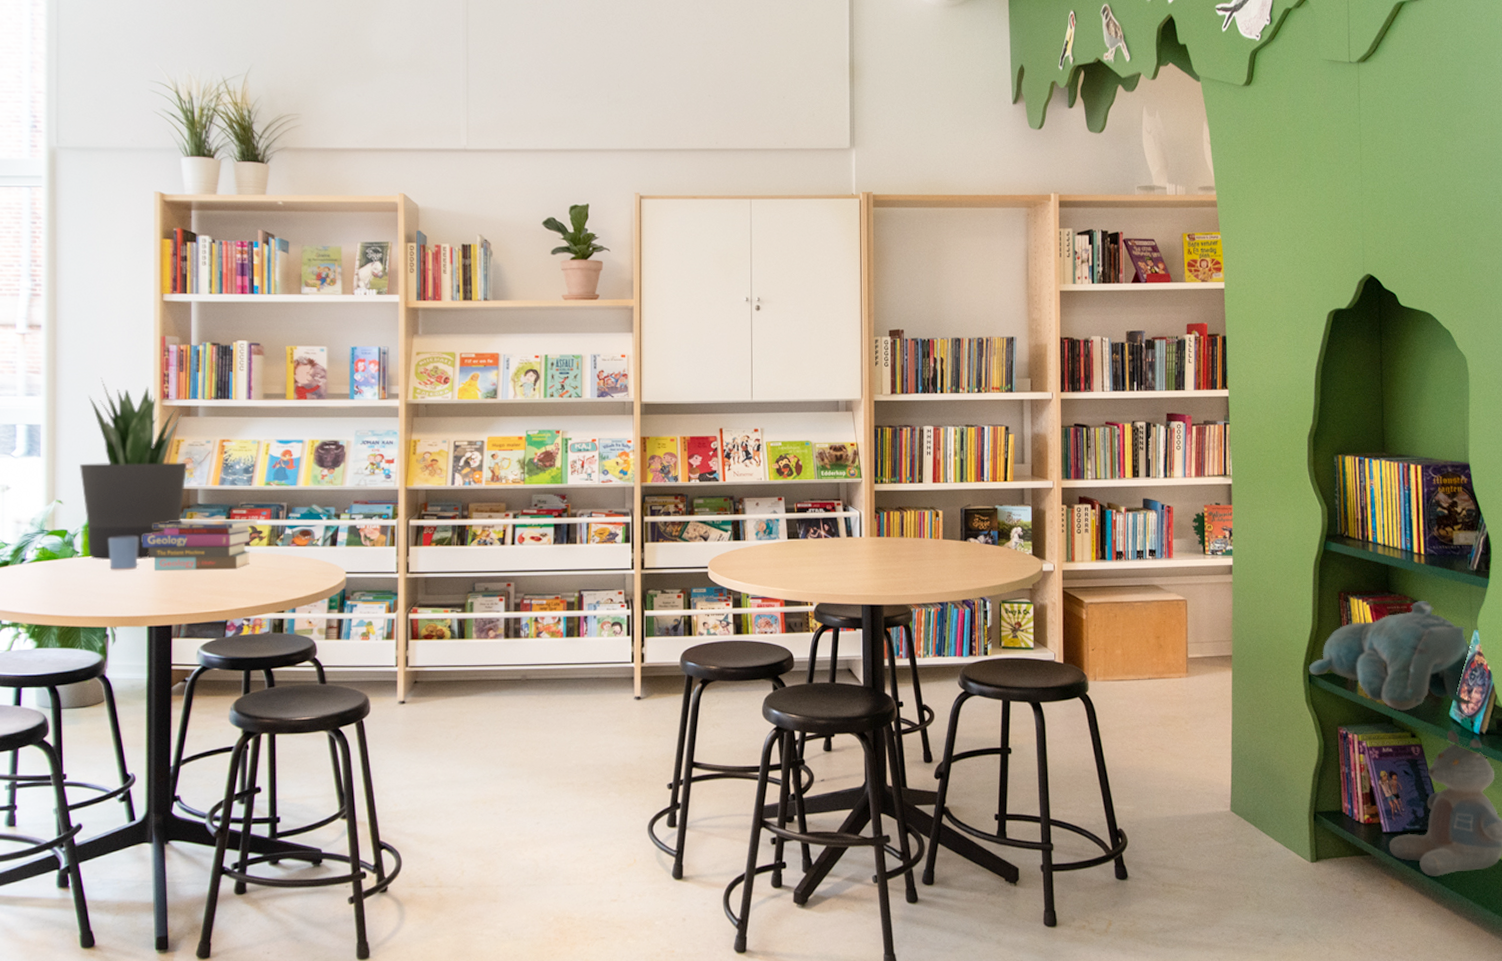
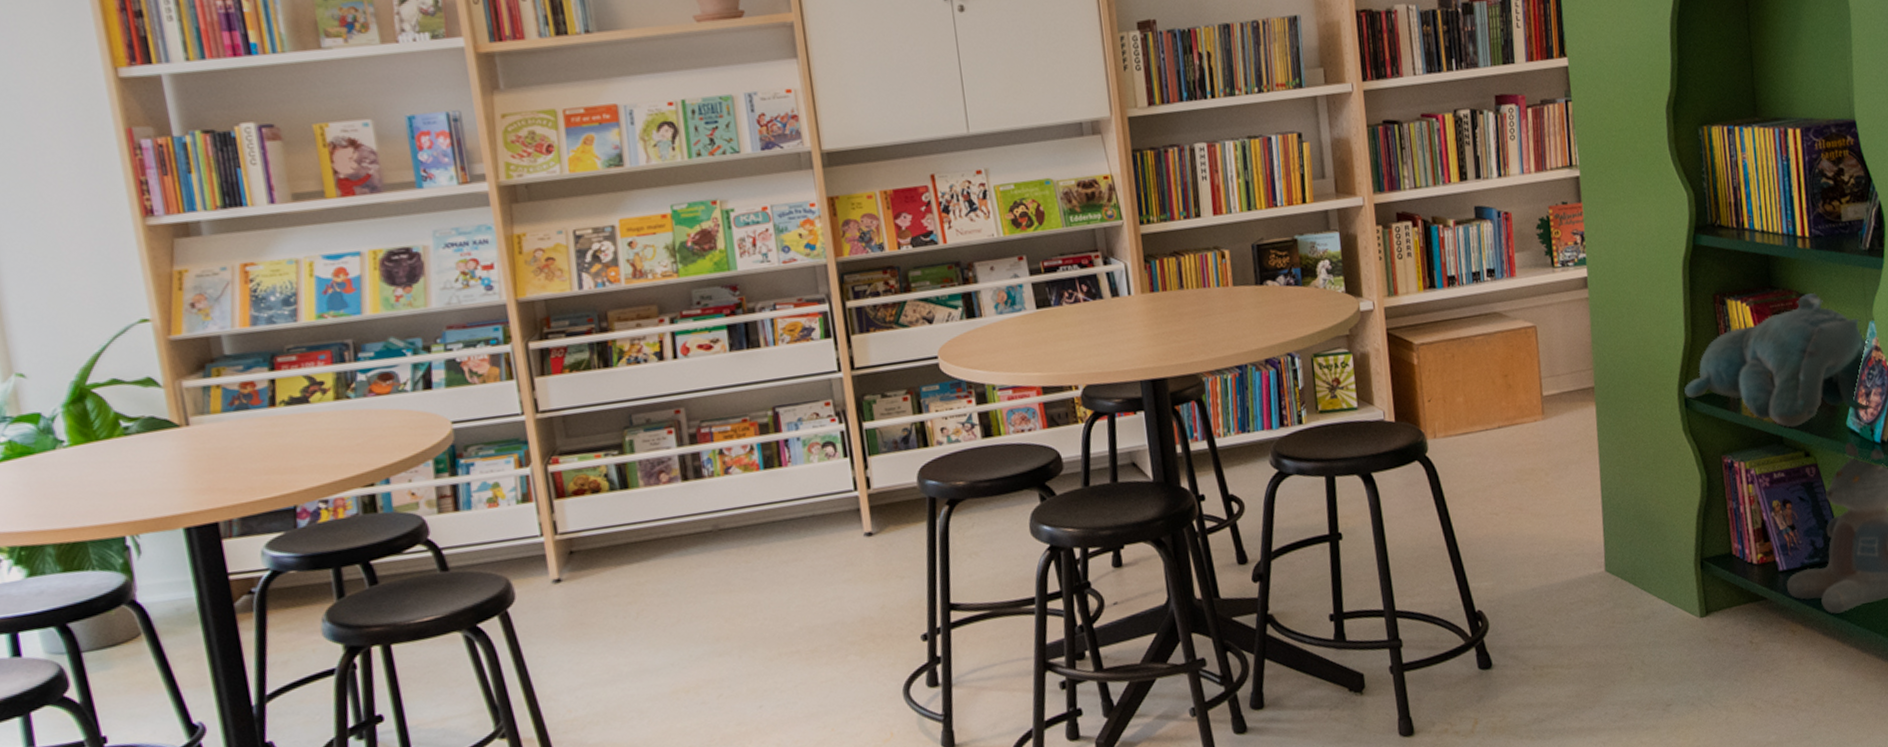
planter: present [80,377,187,561] -> none [33,195,205,448]
mug: present [108,536,139,571] -> none [103,409,153,461]
books: present [143,519,257,572] -> none [153,368,316,454]

